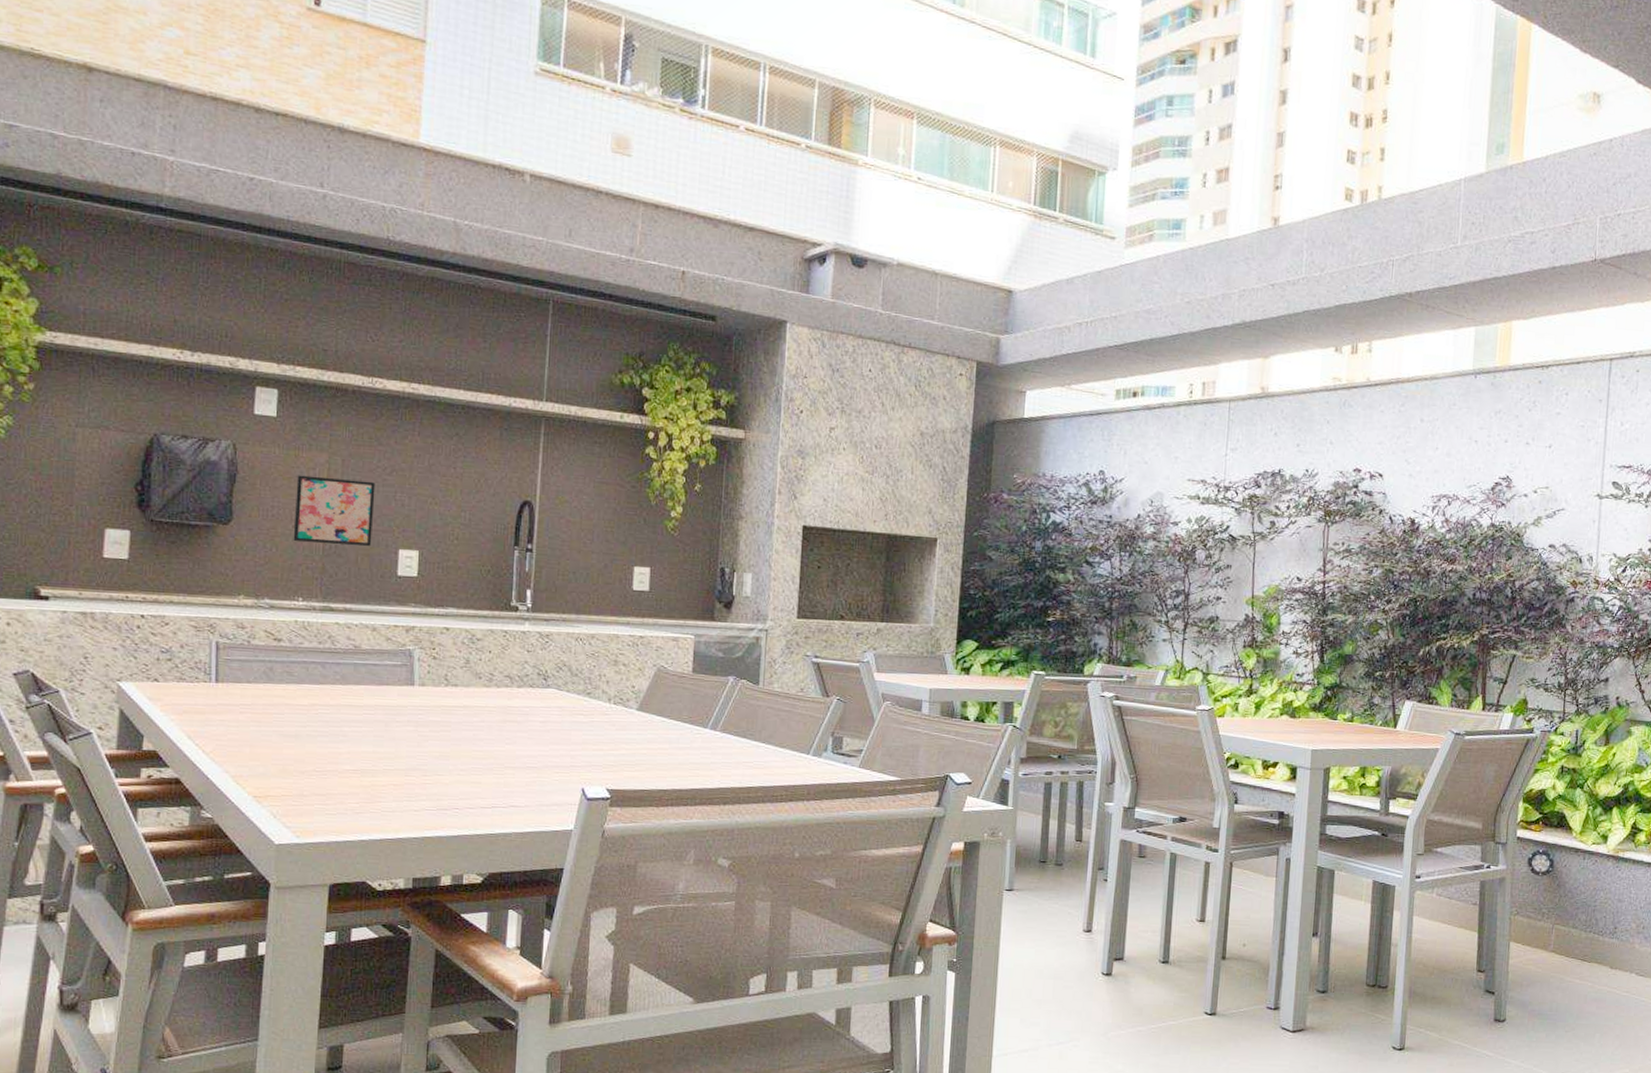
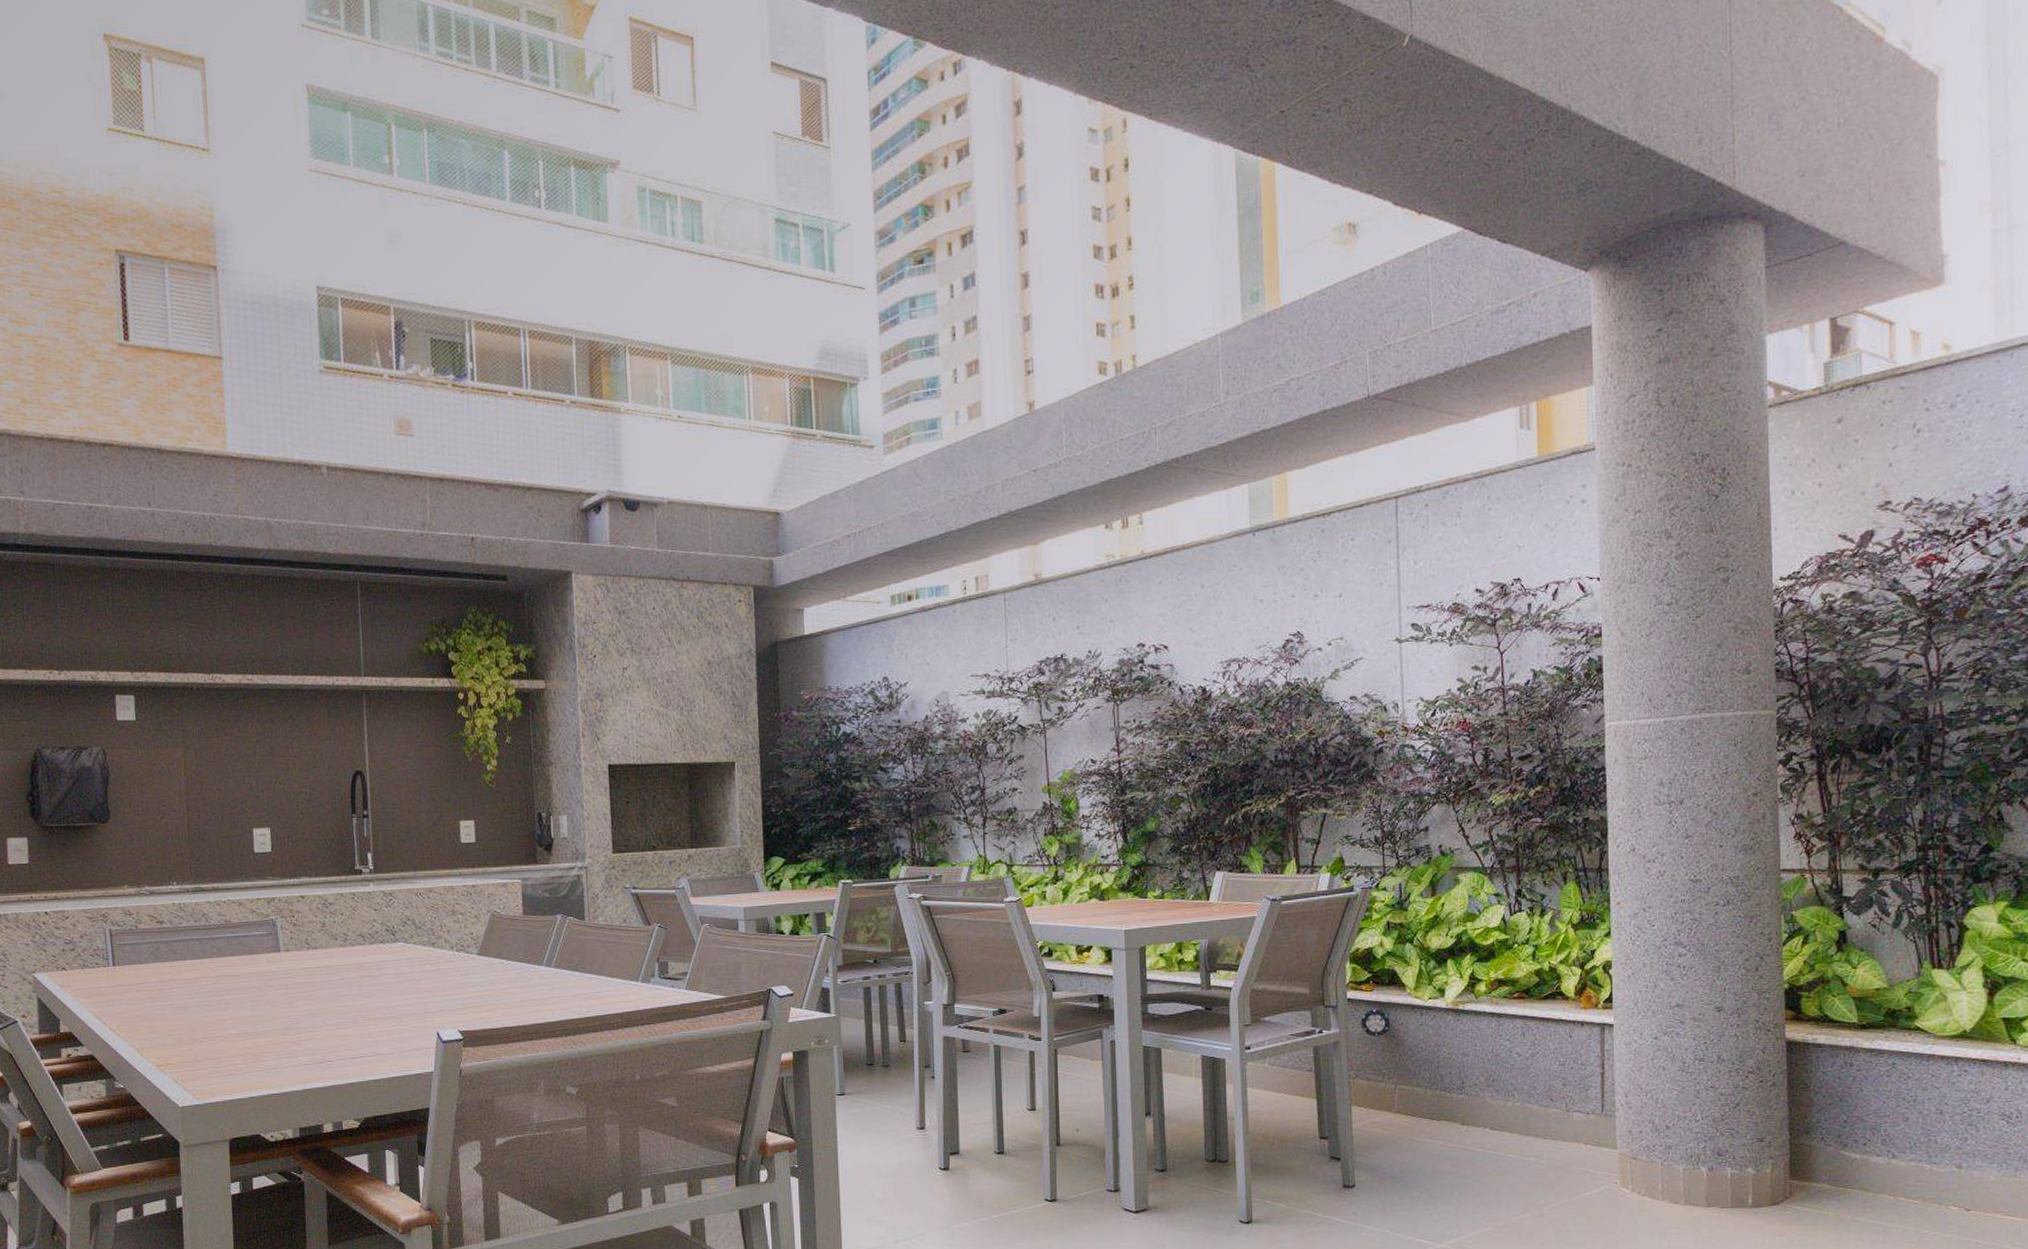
wall art: present [293,475,376,546] -> none [159,769,229,831]

